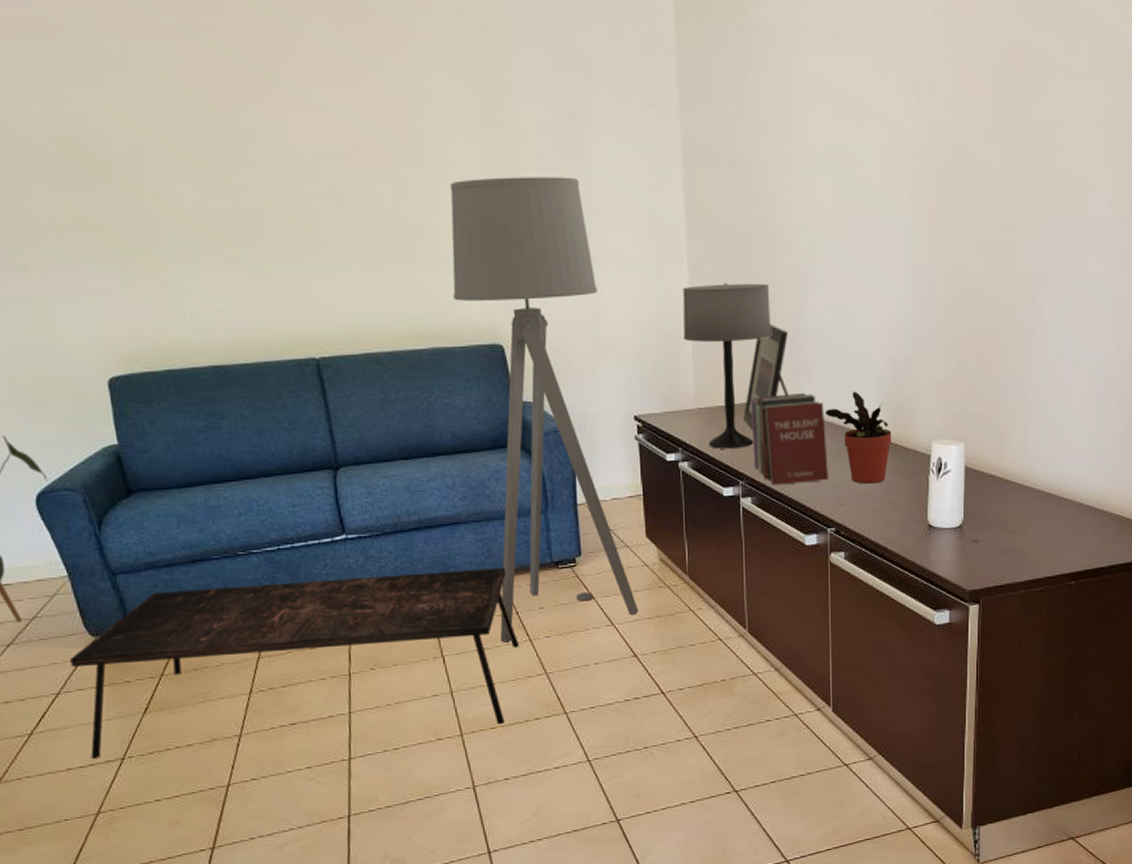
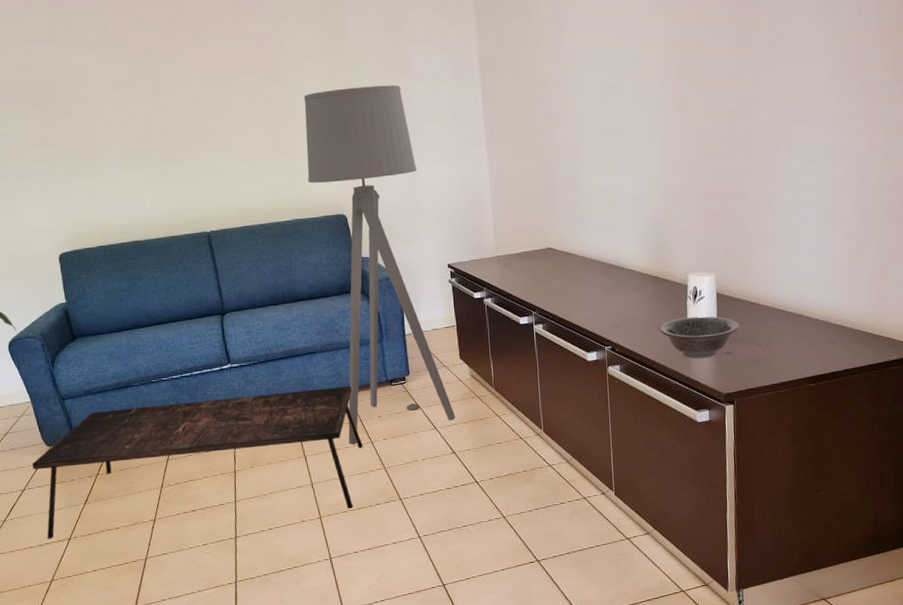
table lamp: present [682,282,771,449] -> none [483,156,554,287]
picture frame: present [743,324,789,431] -> none [534,188,570,272]
books: present [750,393,828,486] -> none [539,240,604,314]
potted plant: present [824,391,892,484] -> none [599,236,655,310]
decorative bowl: none [894,495,990,547] -> present [659,316,739,359]

